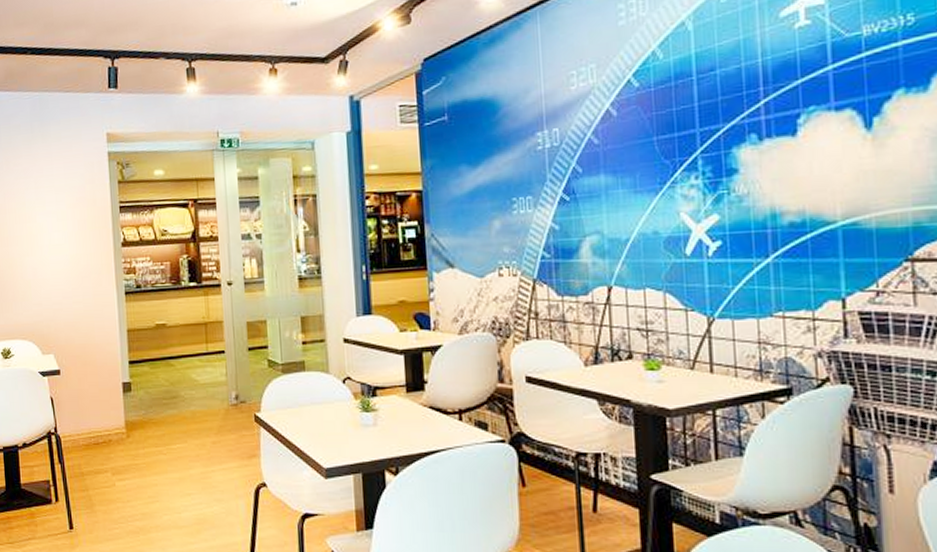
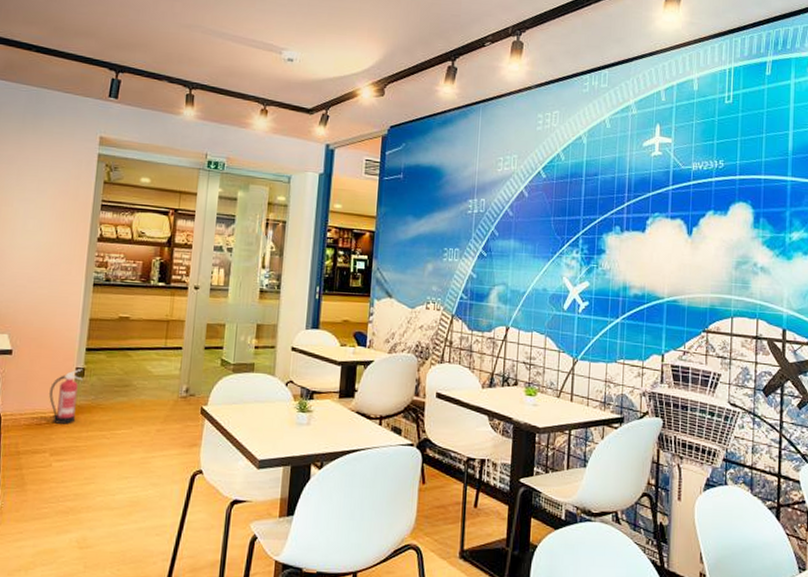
fire extinguisher: none [101,382,131,442] -> present [49,368,83,424]

